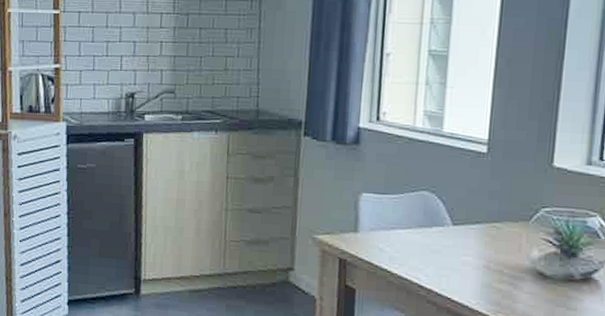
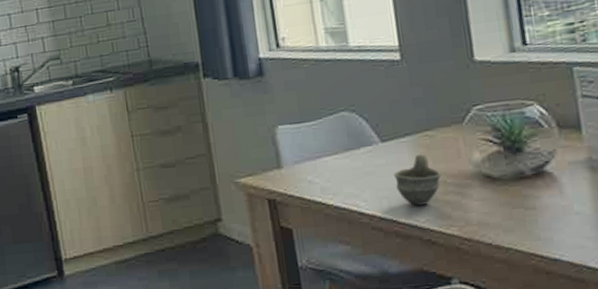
cup: none [457,242,500,289] -> present [394,154,442,206]

